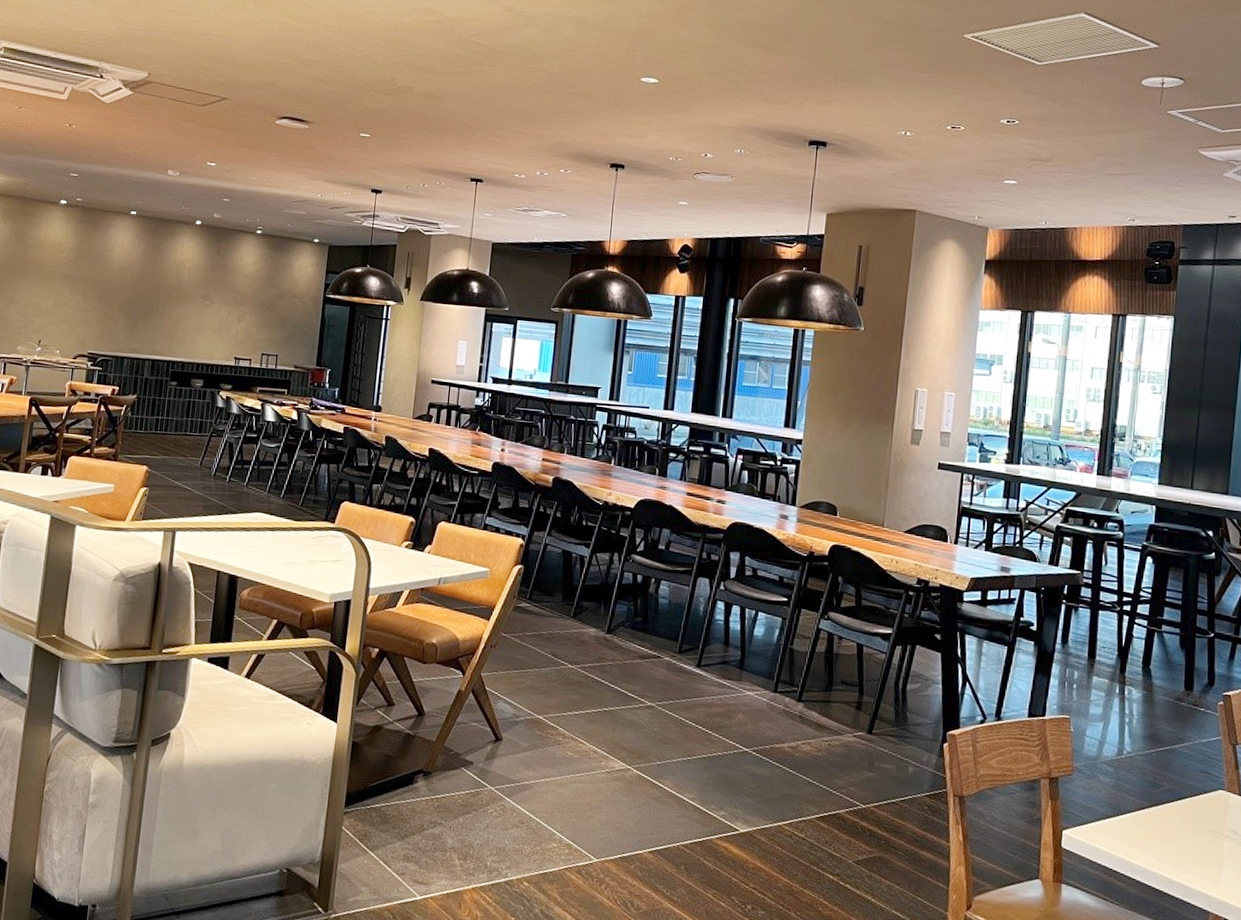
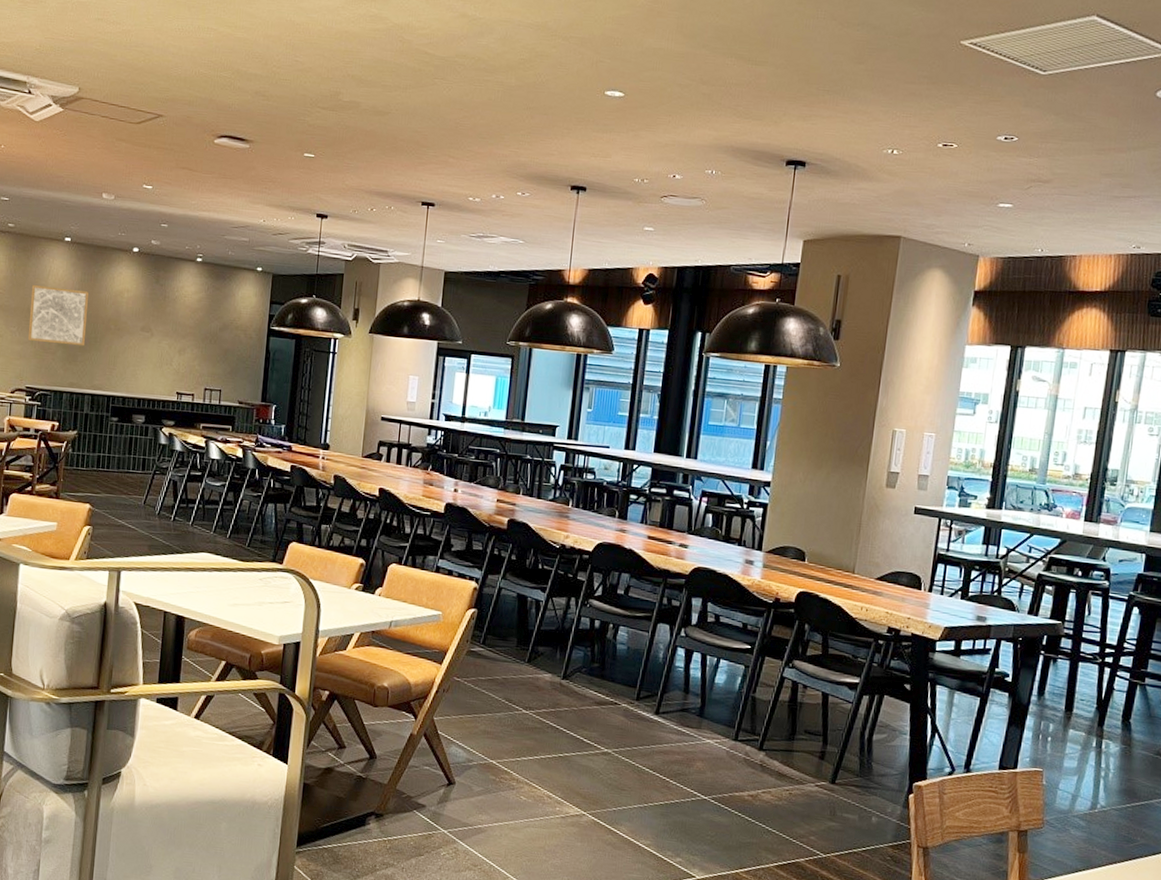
wall art: none [91,256,152,314] -> present [27,285,88,347]

